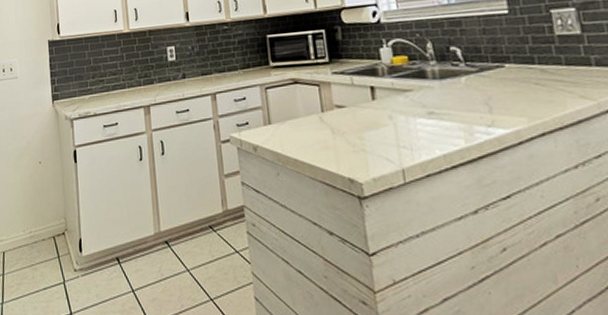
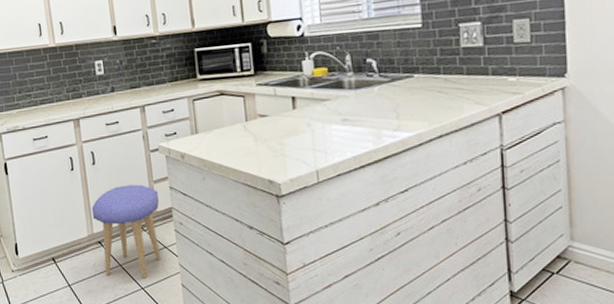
stool: none [159,178,232,288] -> present [91,184,161,279]

